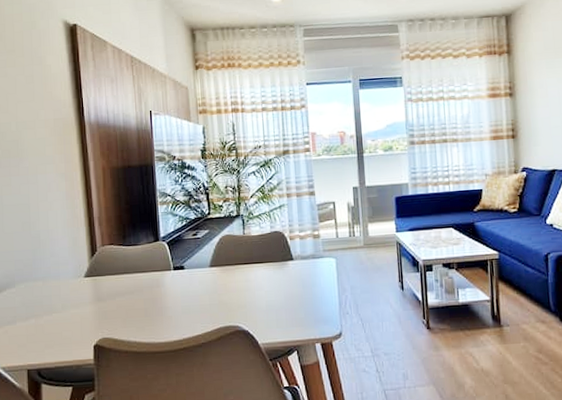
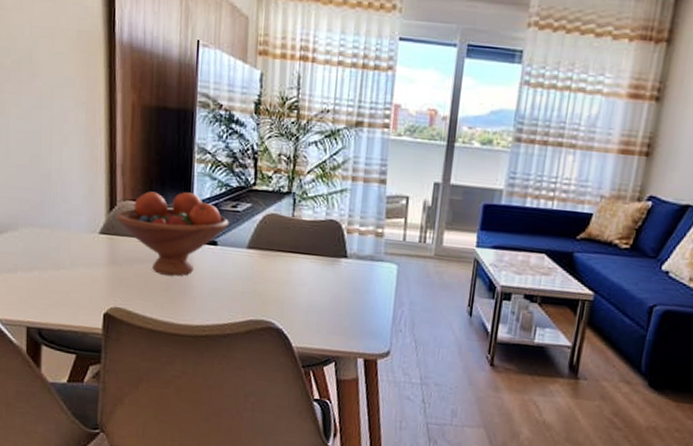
fruit bowl: none [97,230,192,302] -> present [116,191,229,276]

